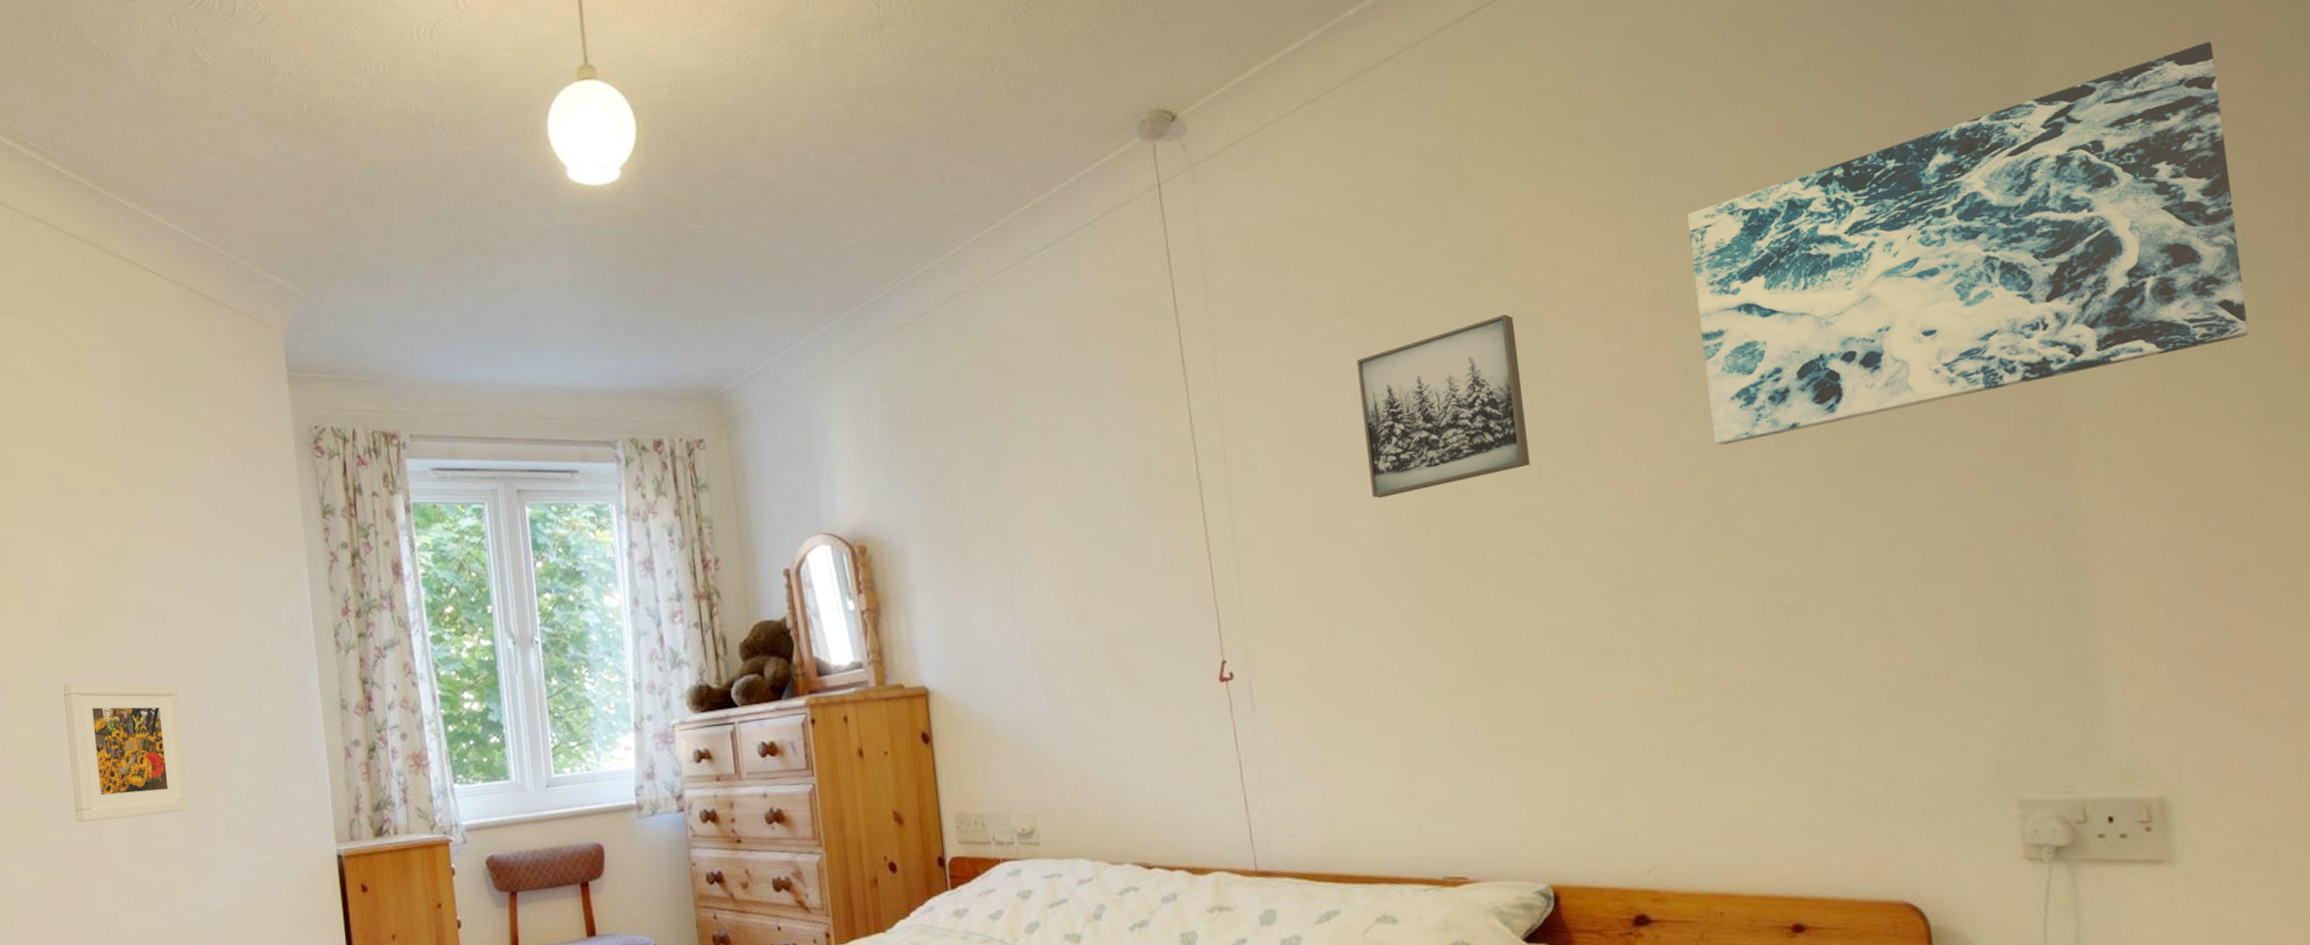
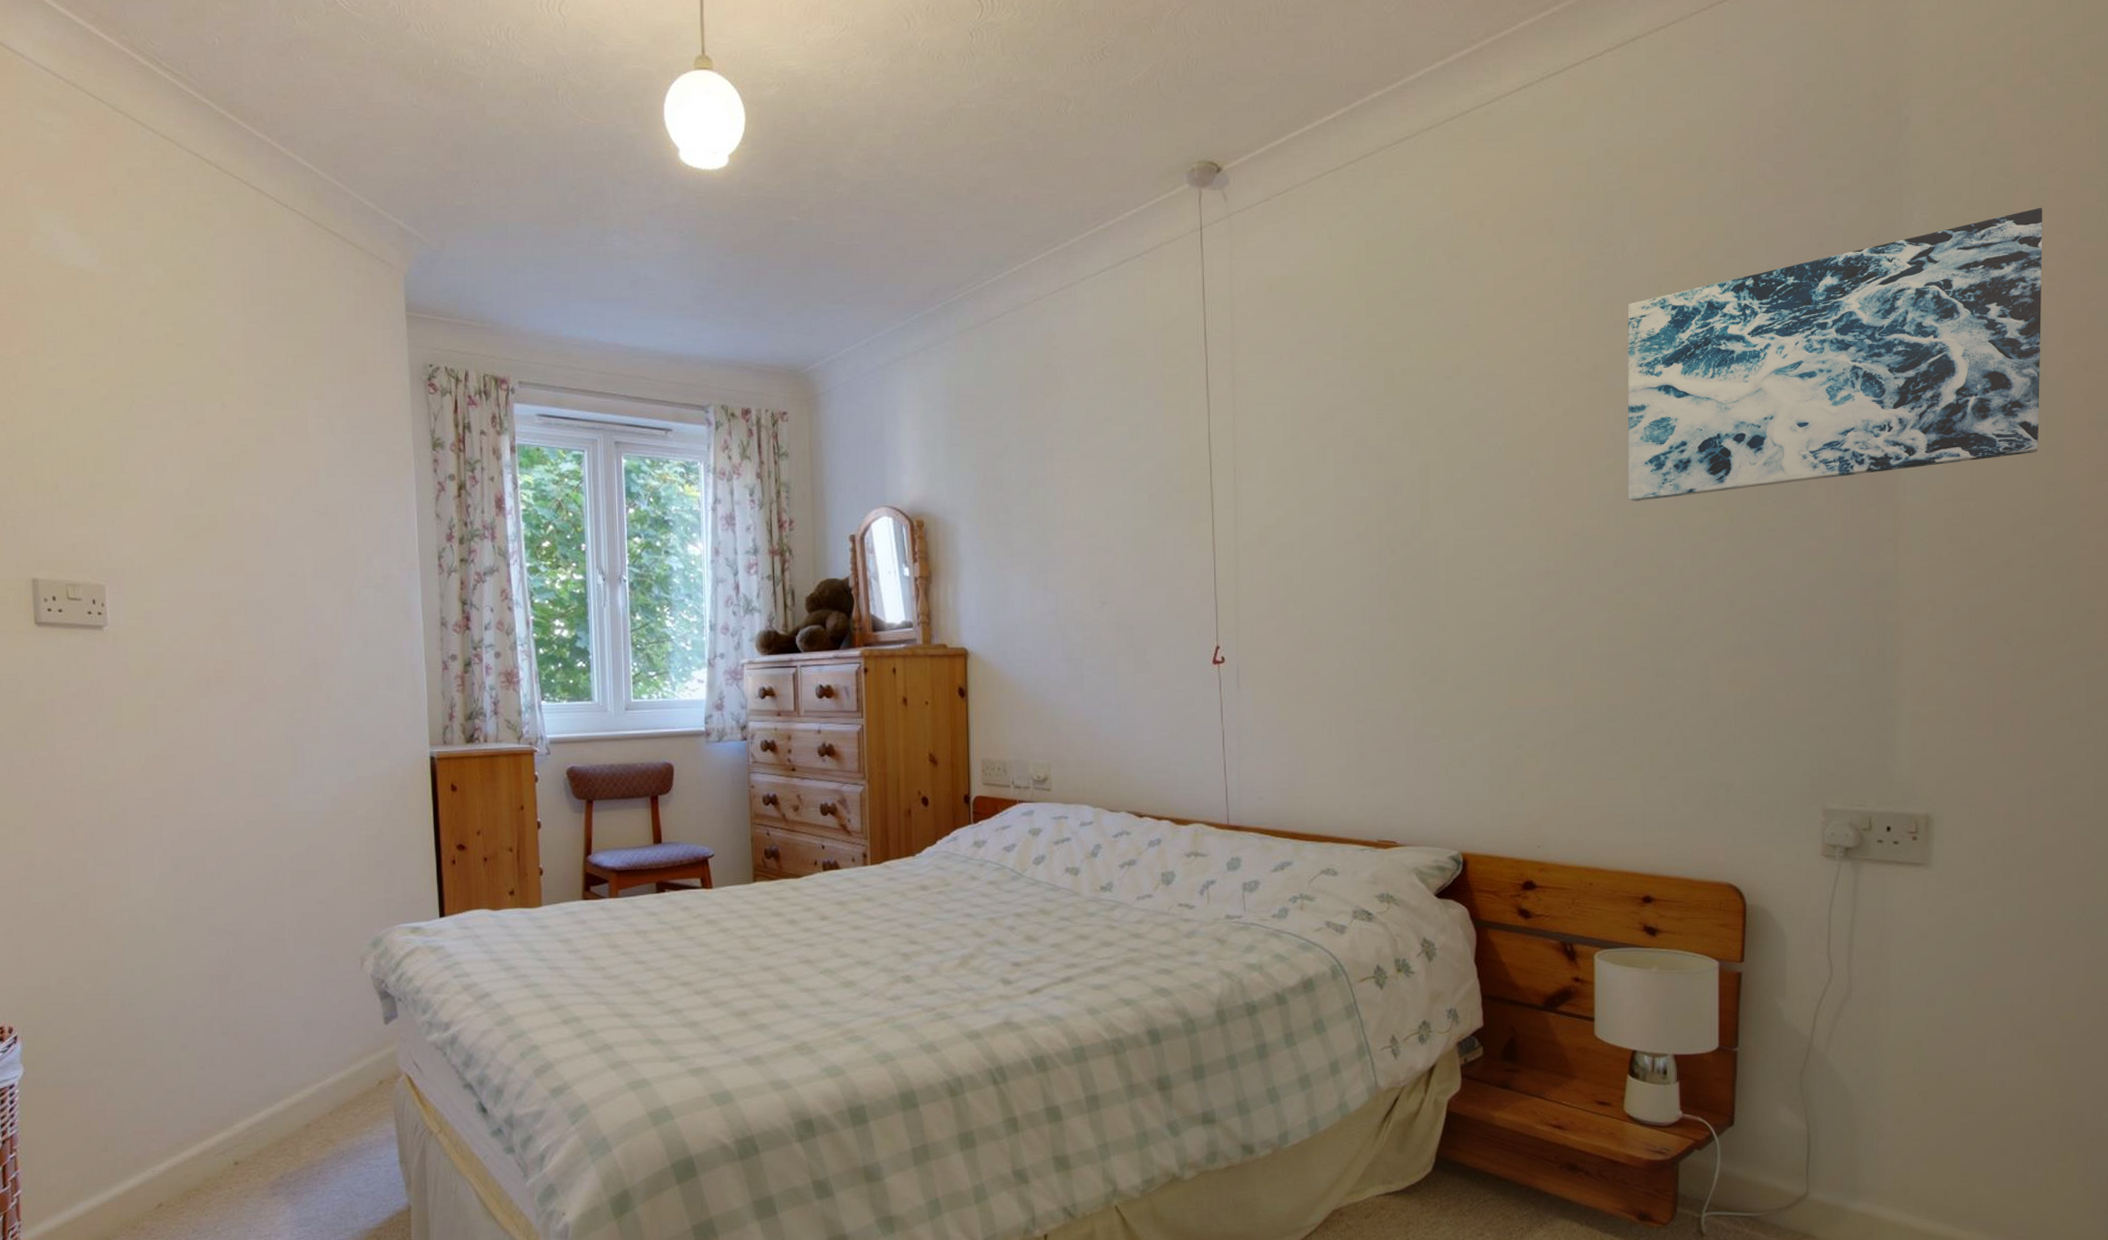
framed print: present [62,682,189,822] -> none [176,580,293,710]
wall art: present [1356,314,1530,499] -> none [1351,373,1482,520]

